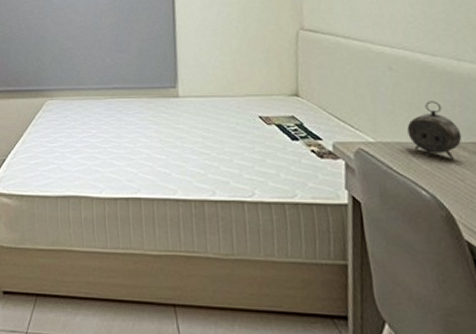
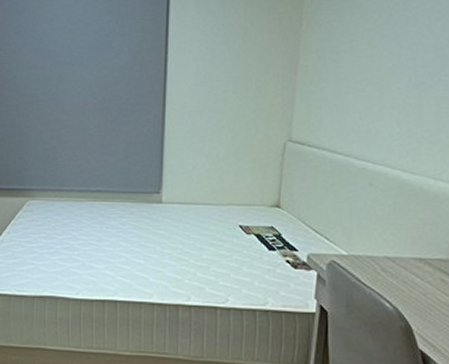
alarm clock: present [407,101,462,159] -> none [379,217,429,274]

